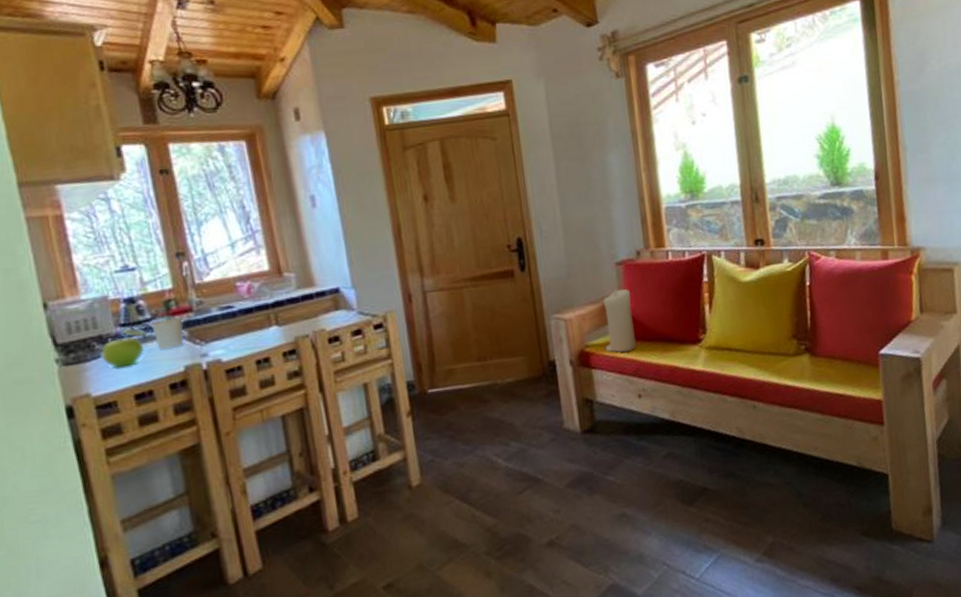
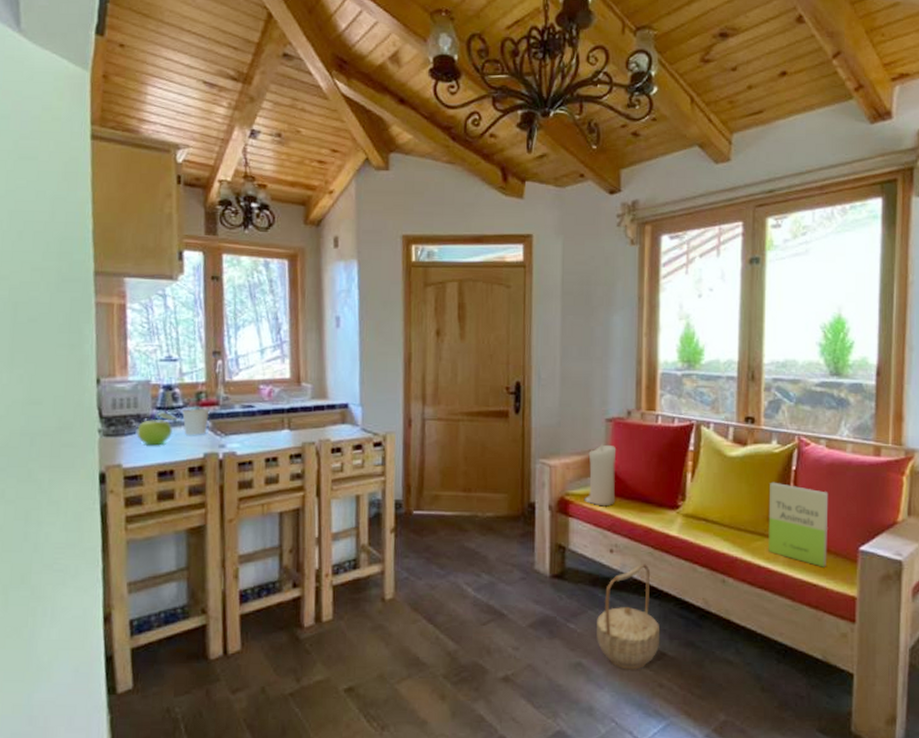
basket: none [634,403,700,512] -> present [597,564,661,670]
book: none [787,300,850,377] -> present [768,482,829,567]

